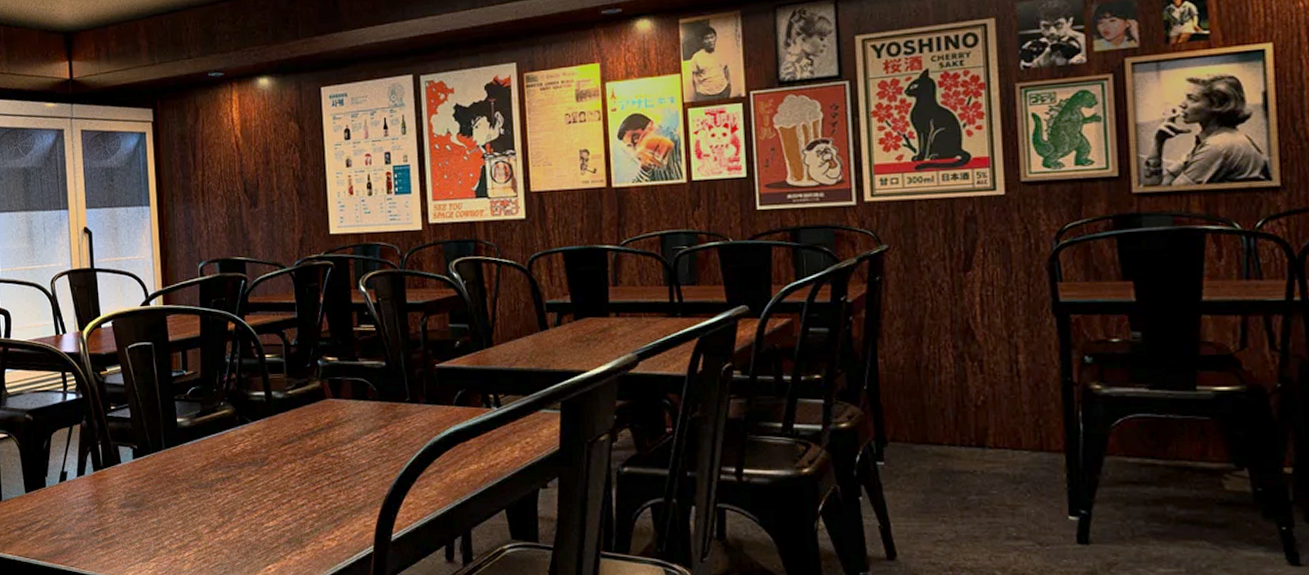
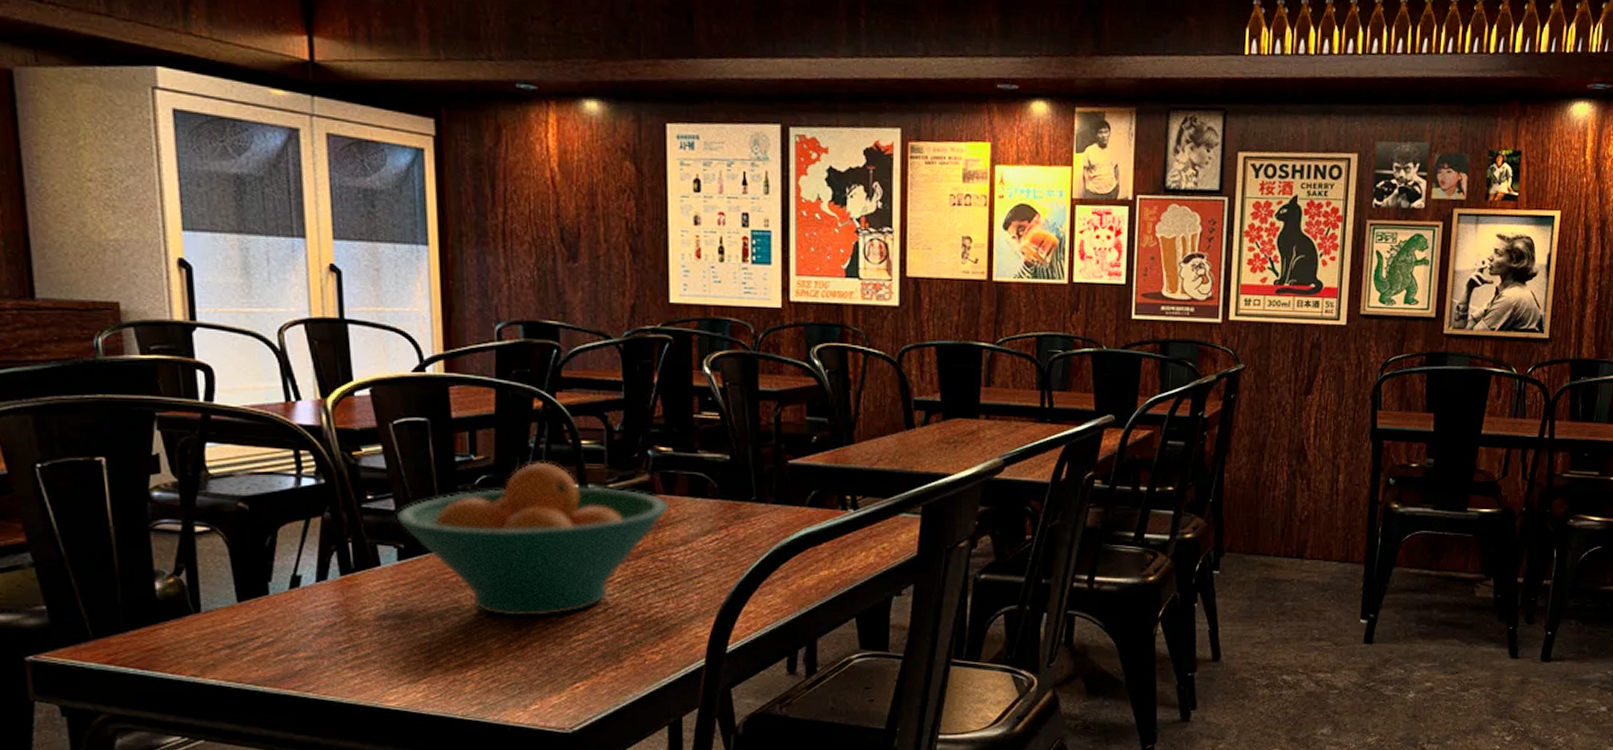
fruit bowl: none [131,374,338,506] -> present [396,462,670,616]

